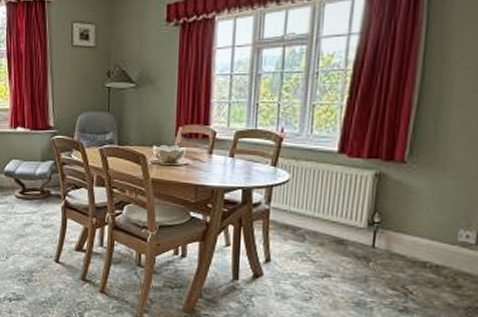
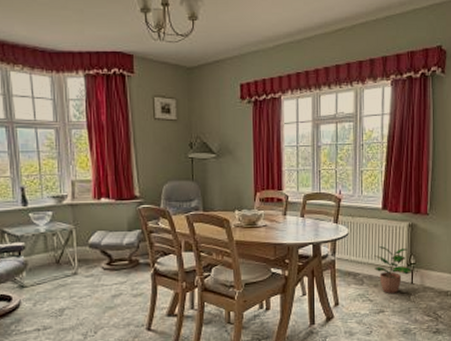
potted plant: none [321,198,374,256] -> present [374,246,412,293]

